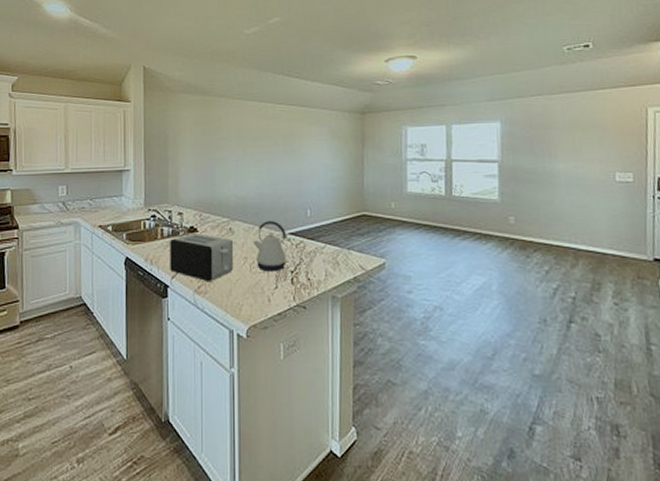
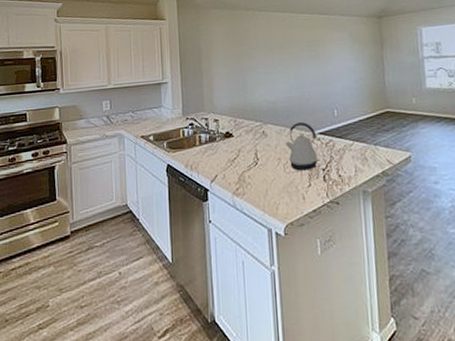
toaster: present [170,232,233,281] -> none [208,137,268,183]

